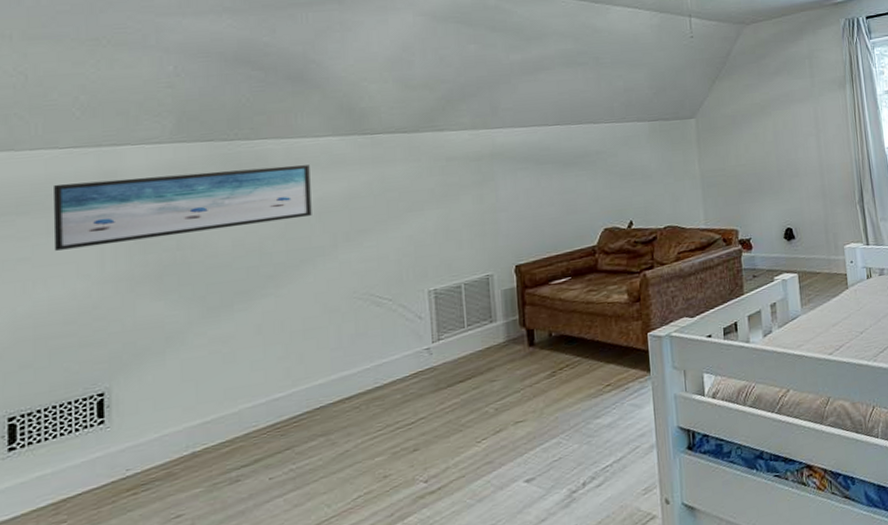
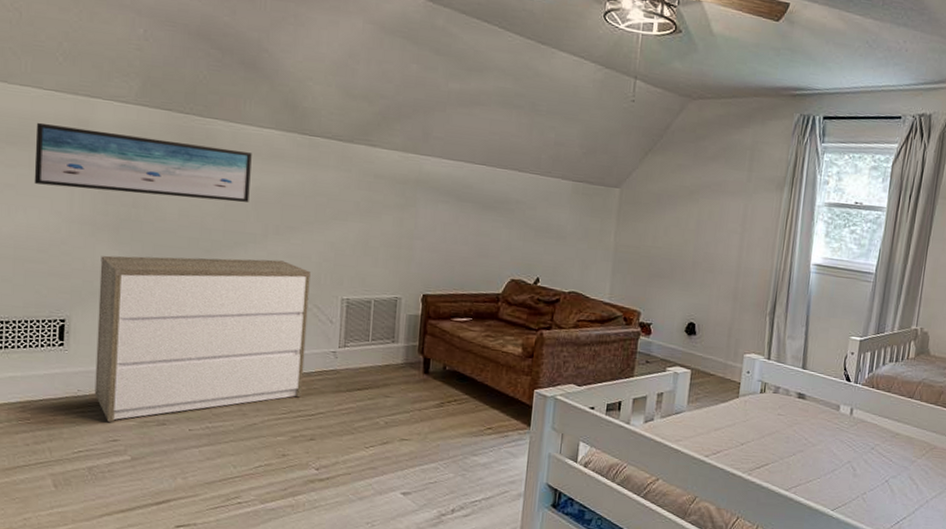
dresser: none [143,266,398,497] -> present [94,255,311,422]

